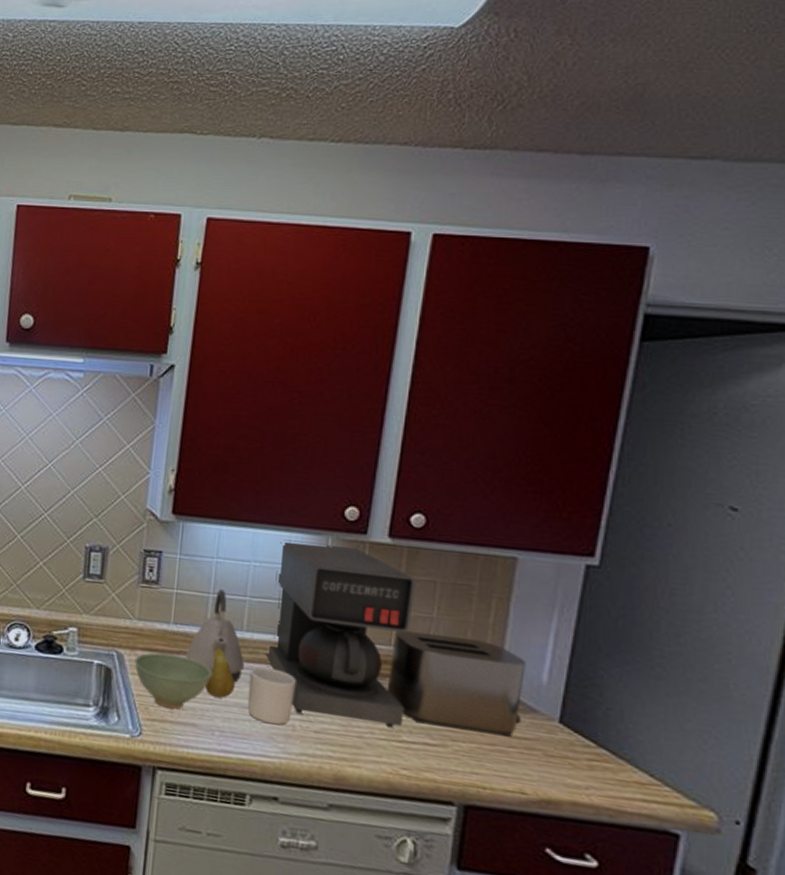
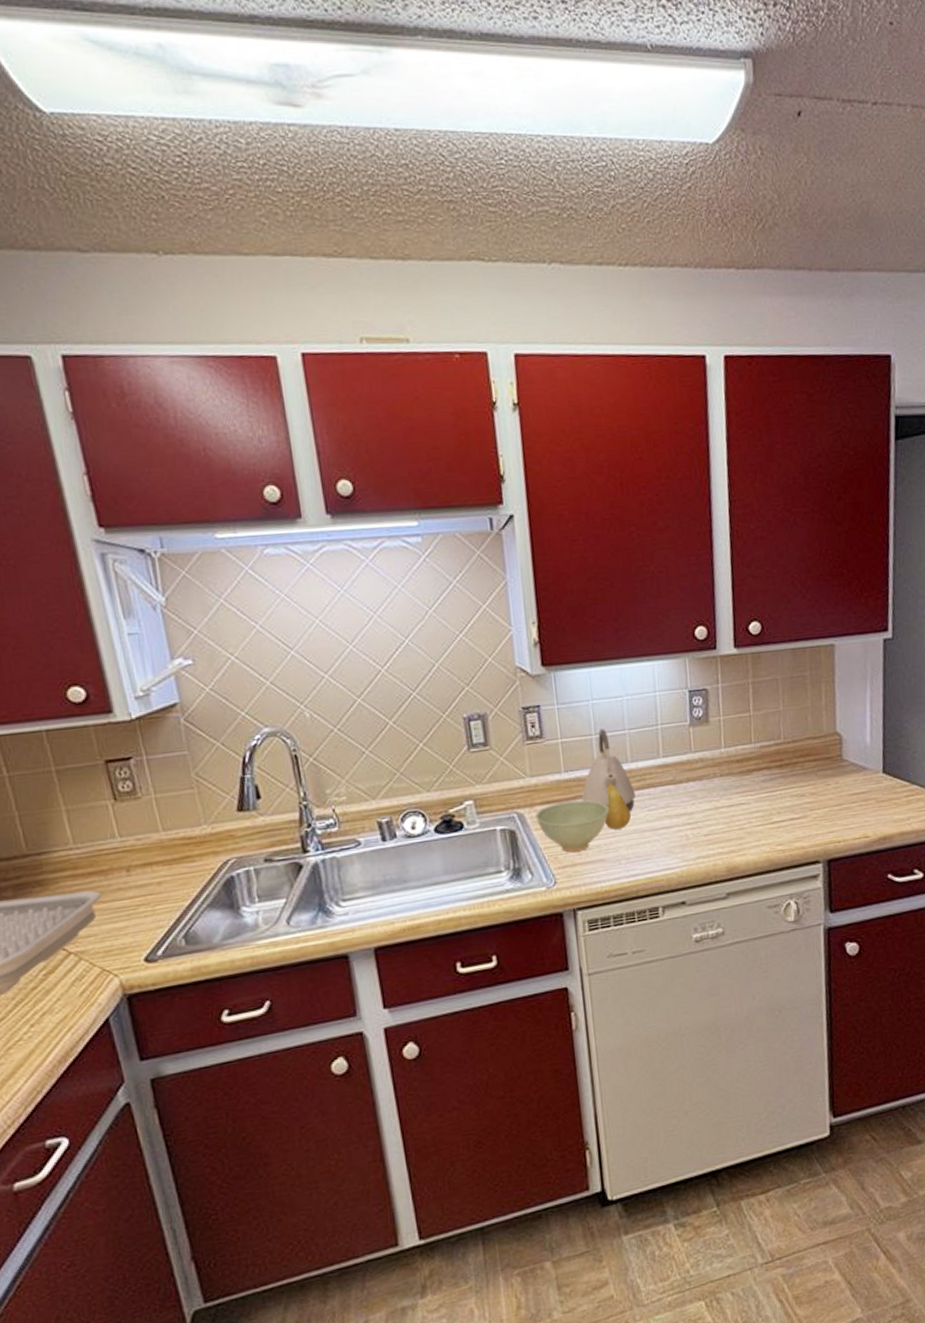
mug: present [247,667,296,725] -> none [641,789,684,840]
coffee maker: present [264,539,415,727] -> none [645,663,772,823]
toaster: present [386,630,526,737] -> none [753,721,856,804]

